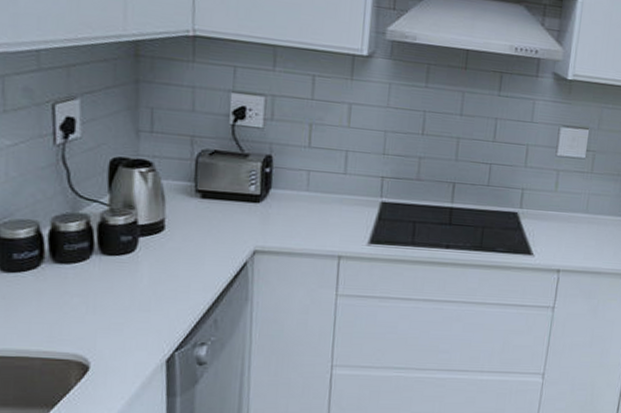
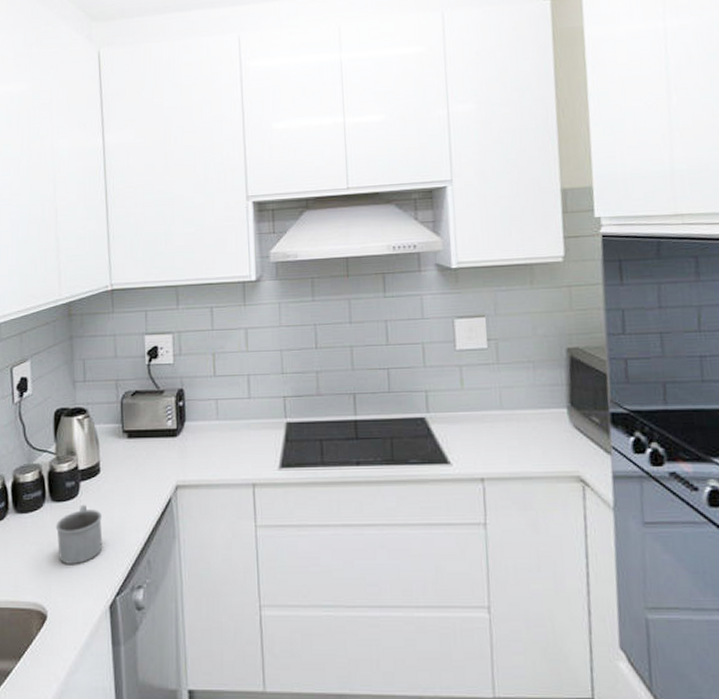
mug: none [104,260,163,319] -> present [55,504,103,564]

